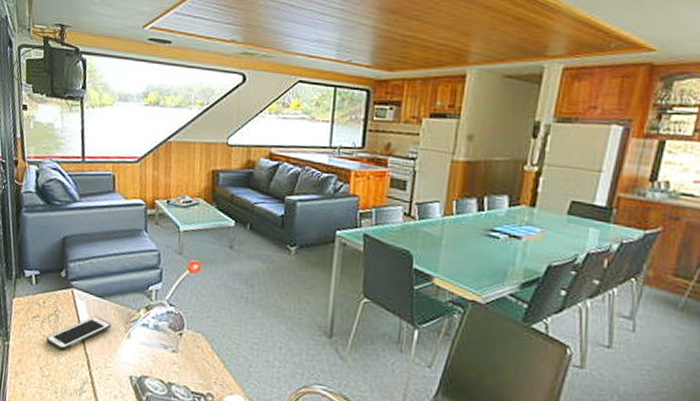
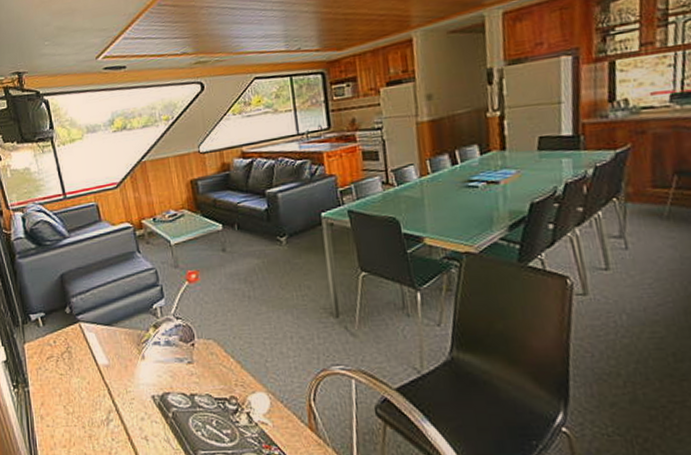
cell phone: present [46,316,111,350] -> none [63,344,124,385]

